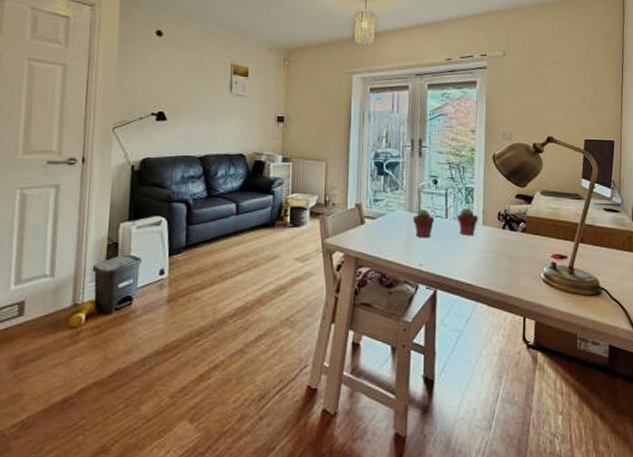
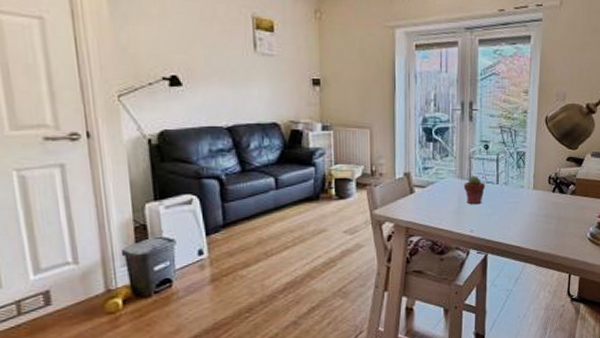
potted succulent: present [456,207,479,236] -> none [507,172,530,201]

